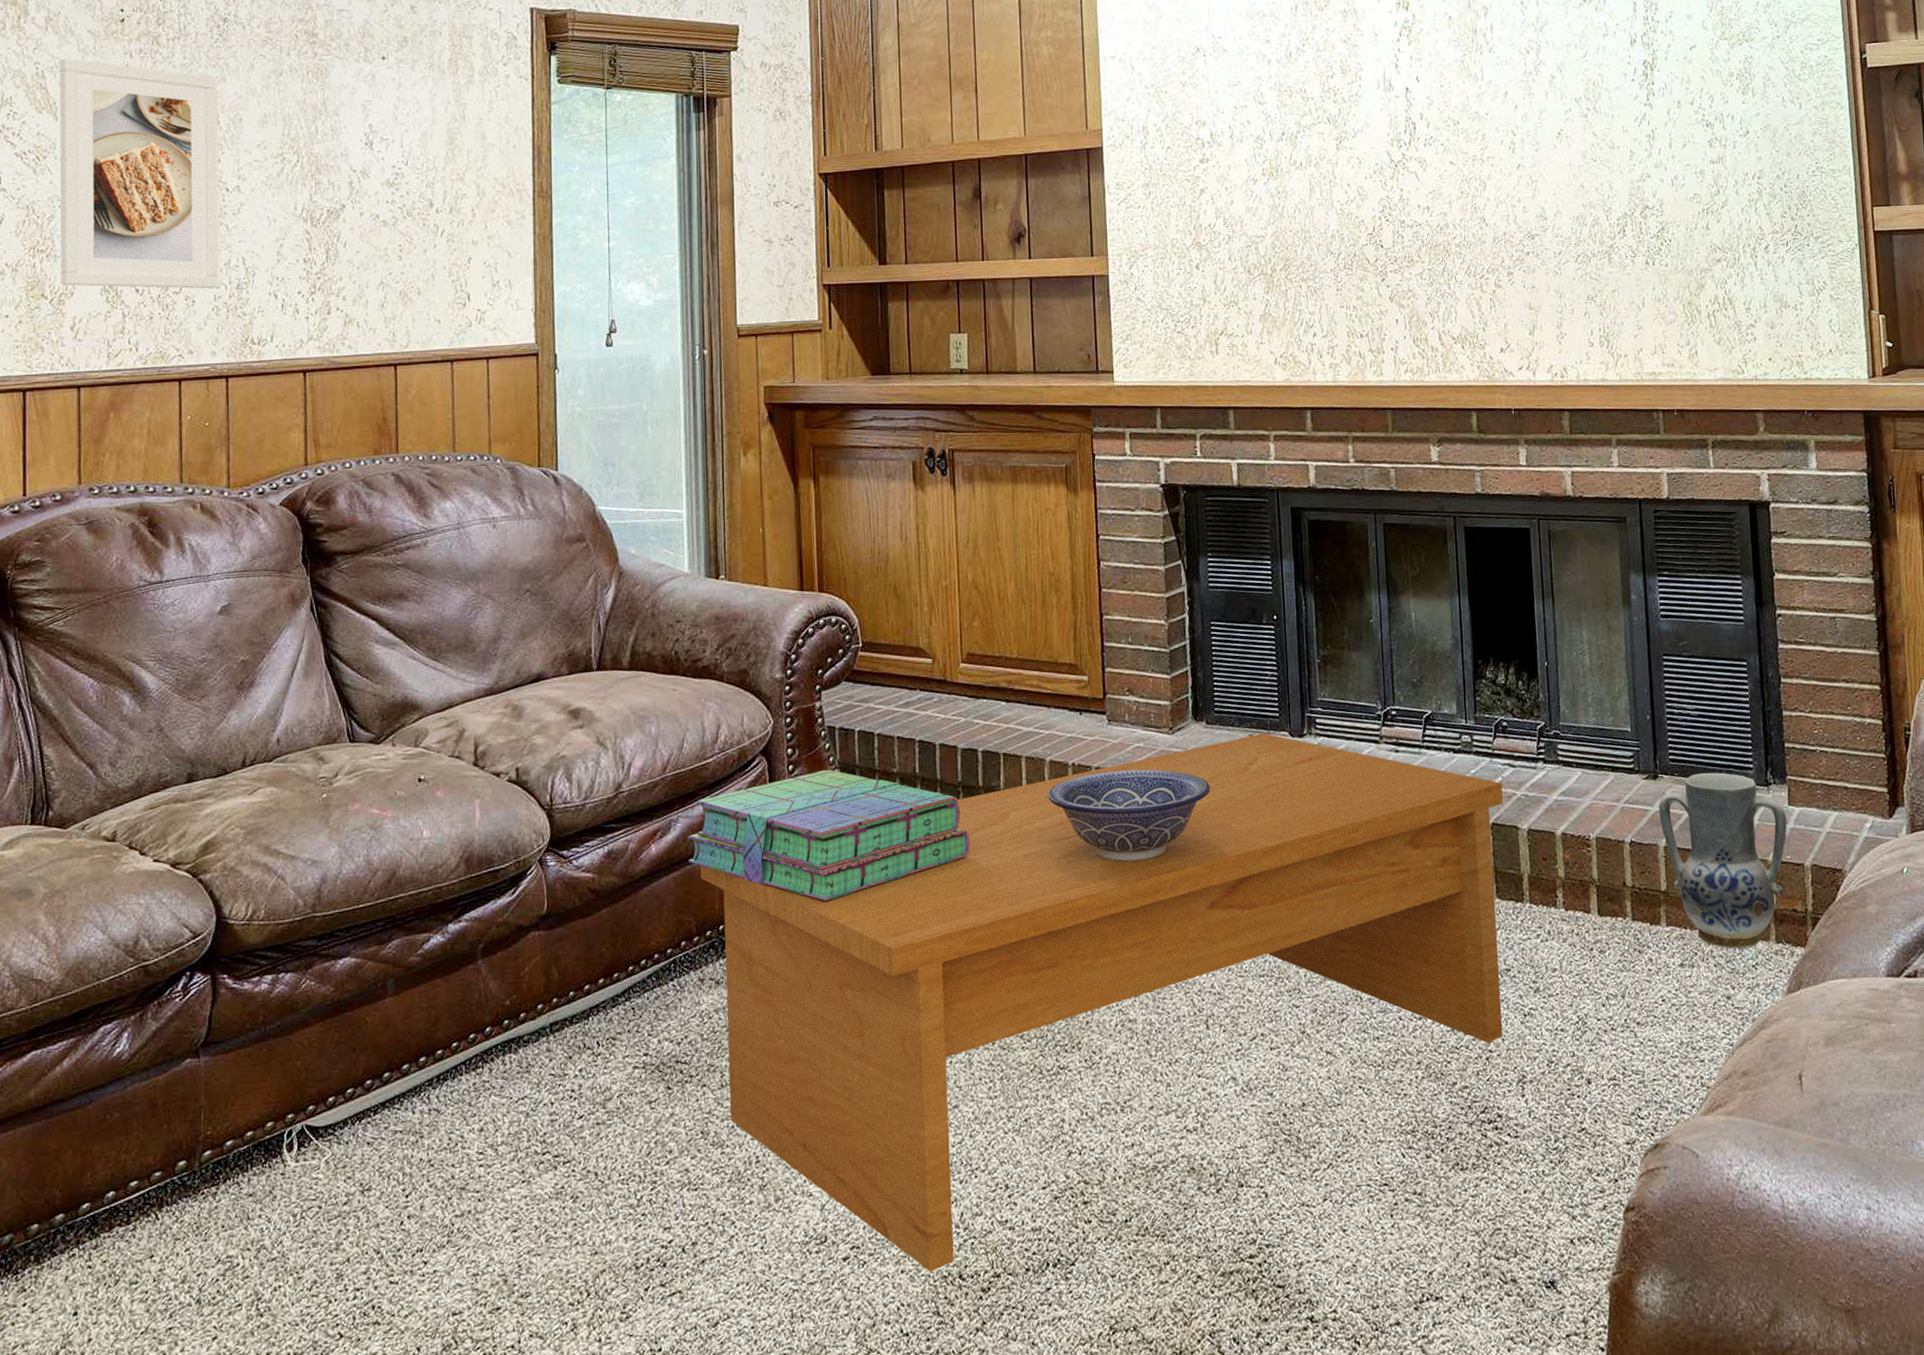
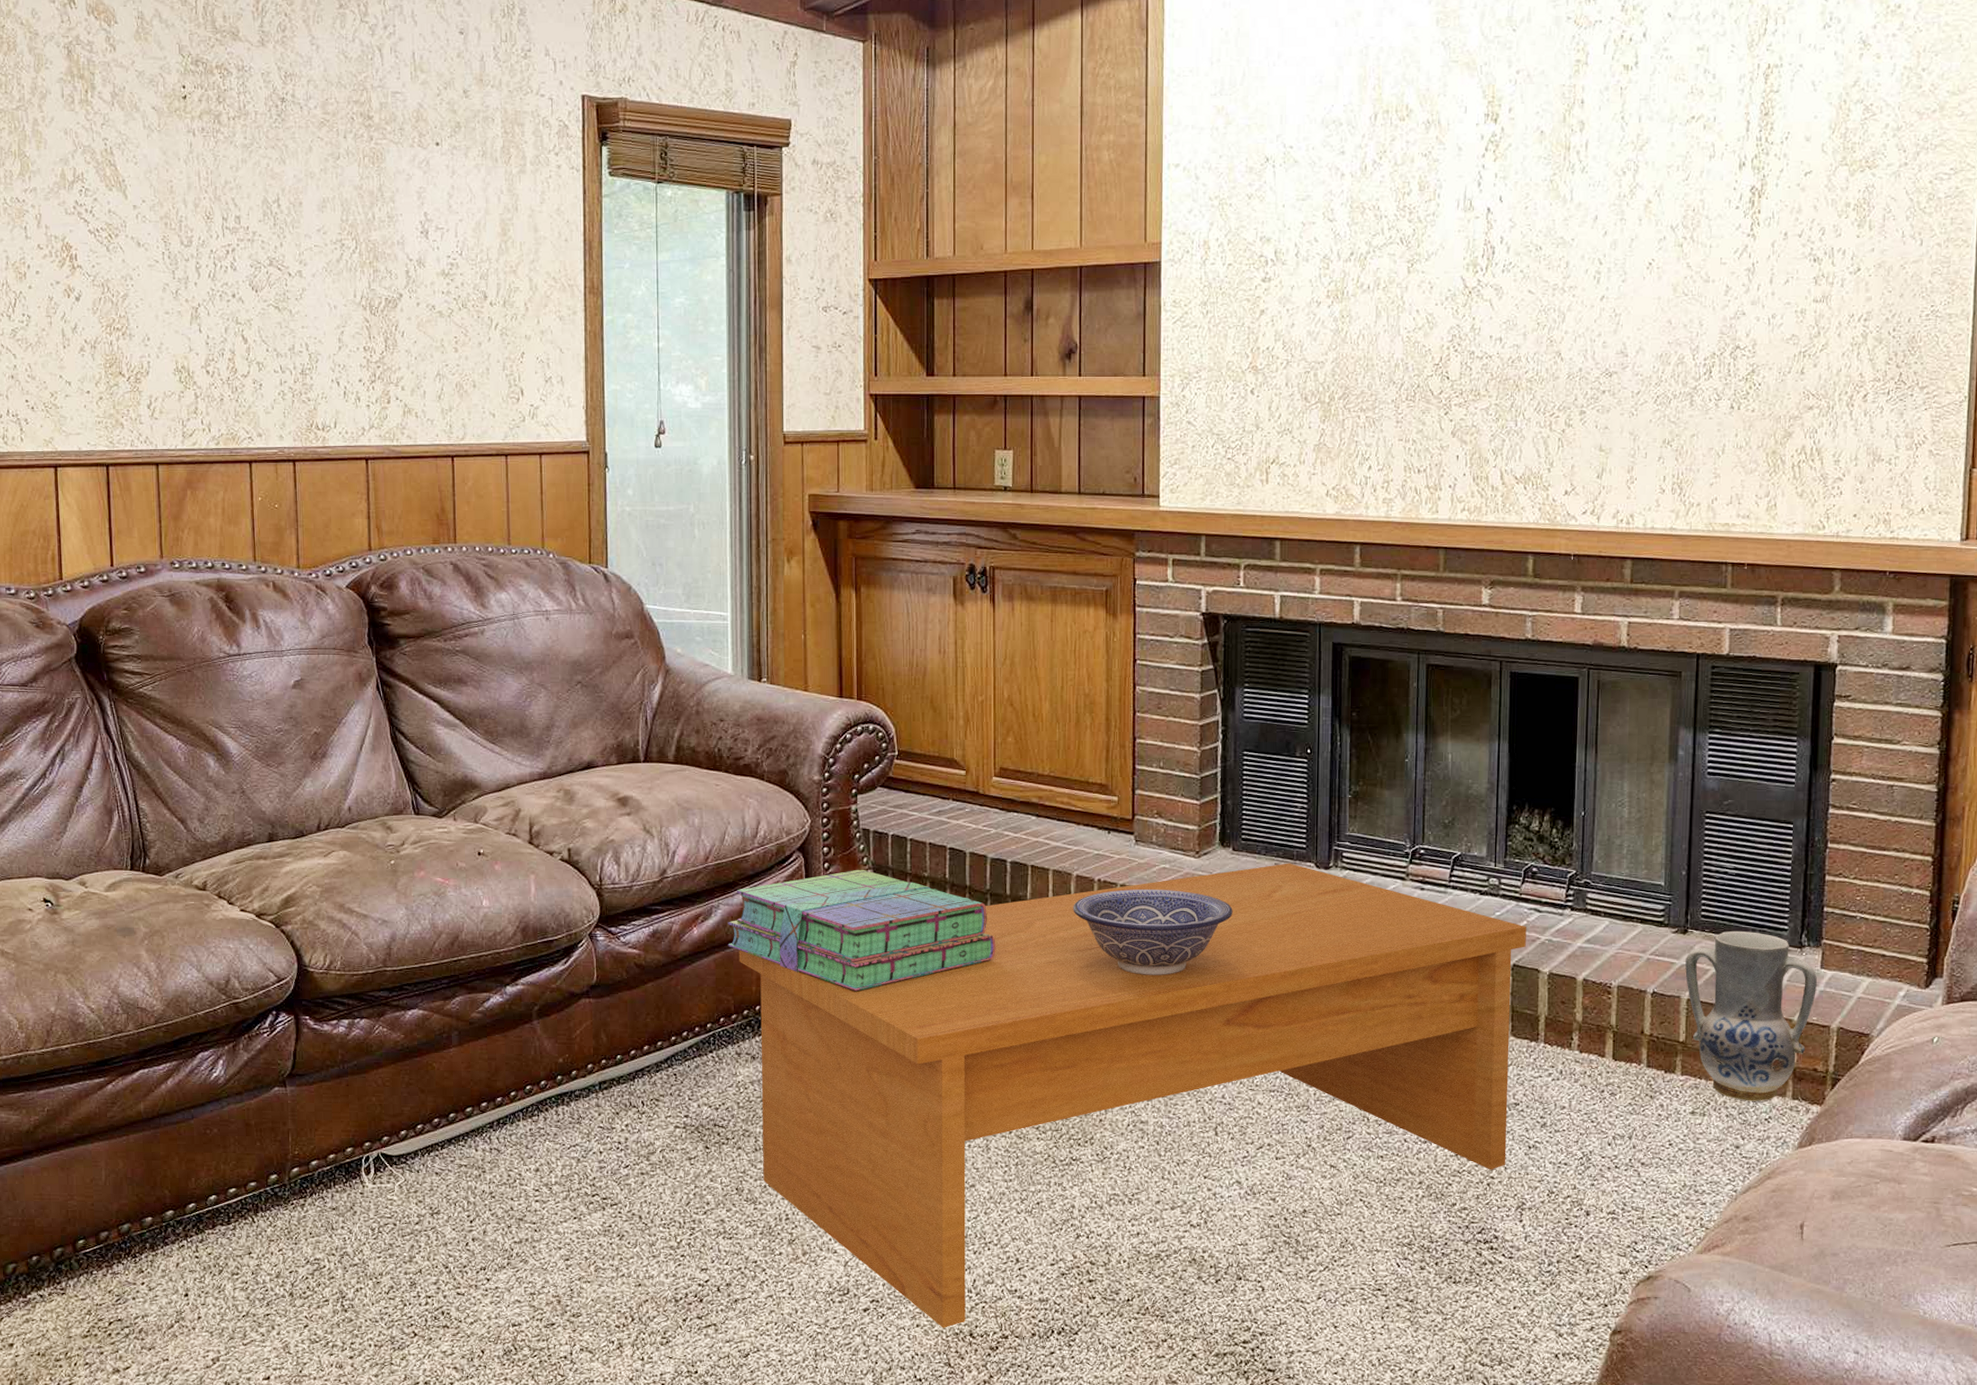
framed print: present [60,58,220,289] -> none [127,135,285,373]

